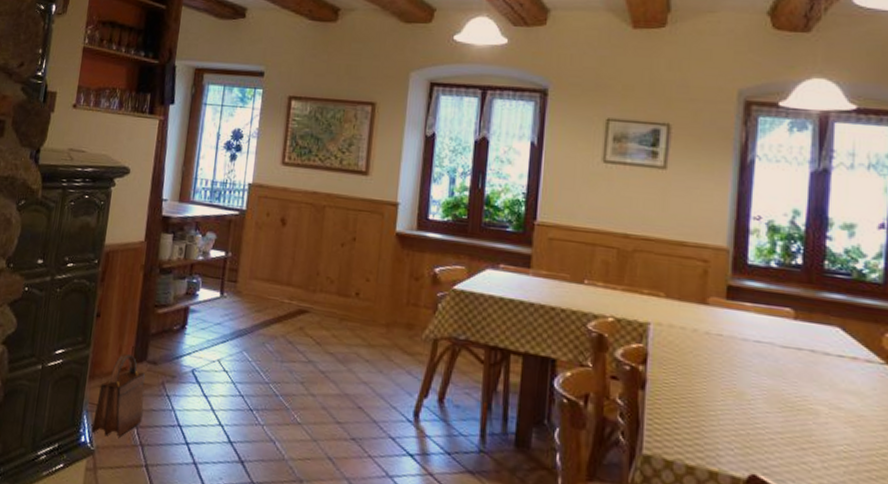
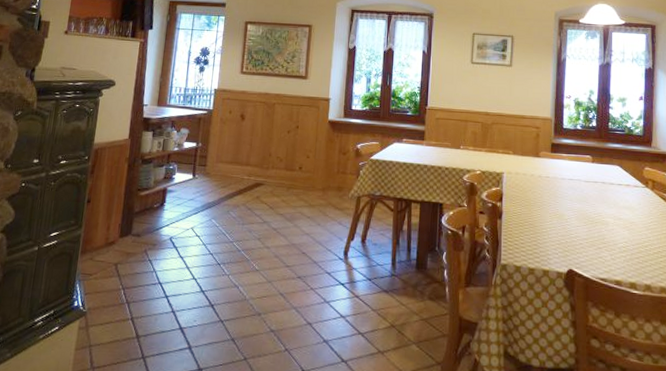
handbag: present [92,354,145,438] -> none [84,231,130,299]

